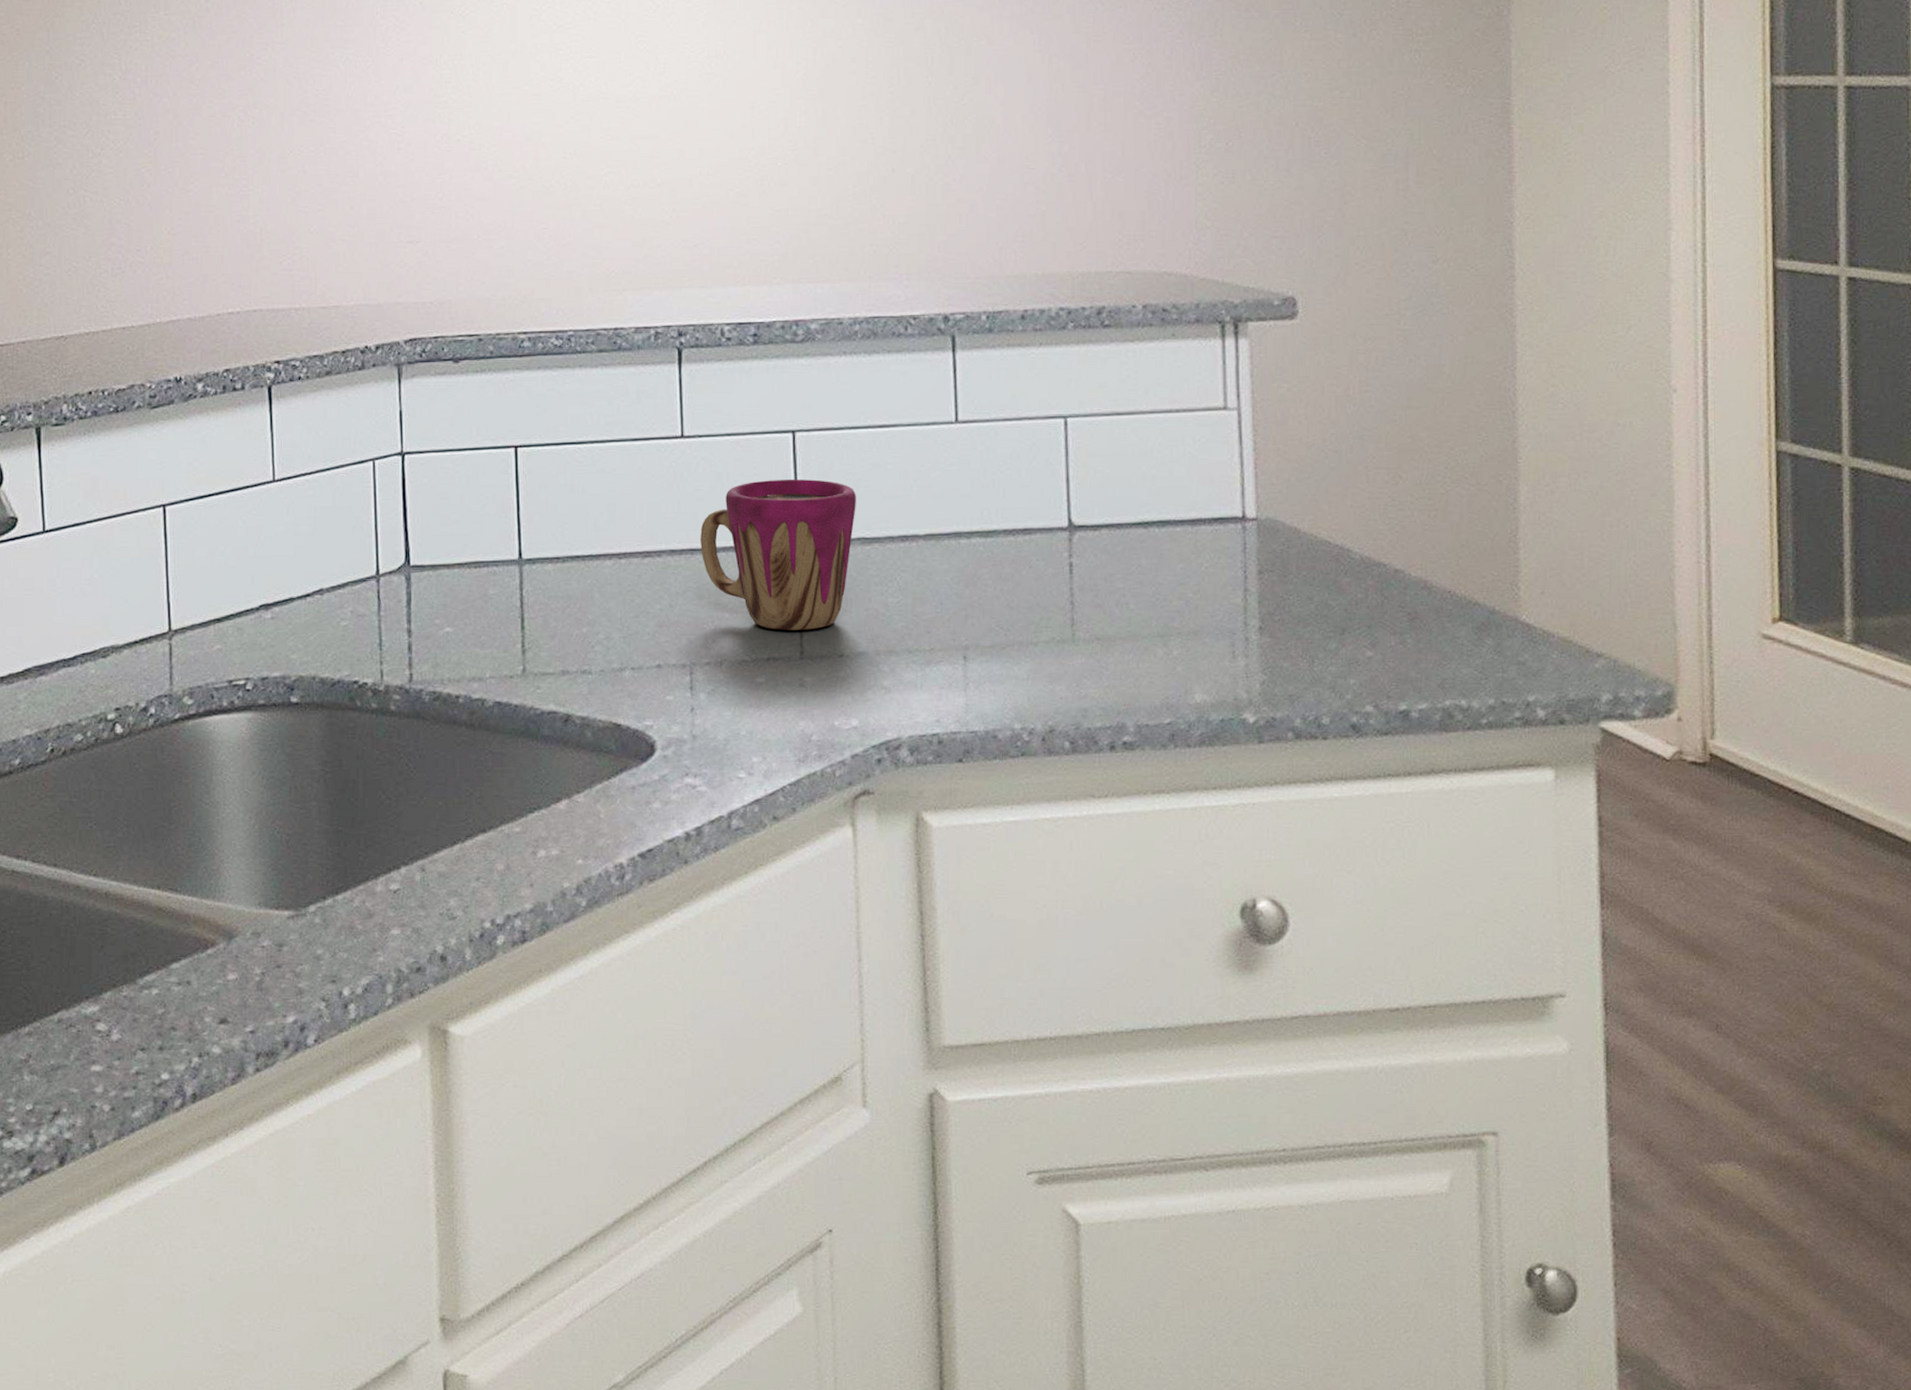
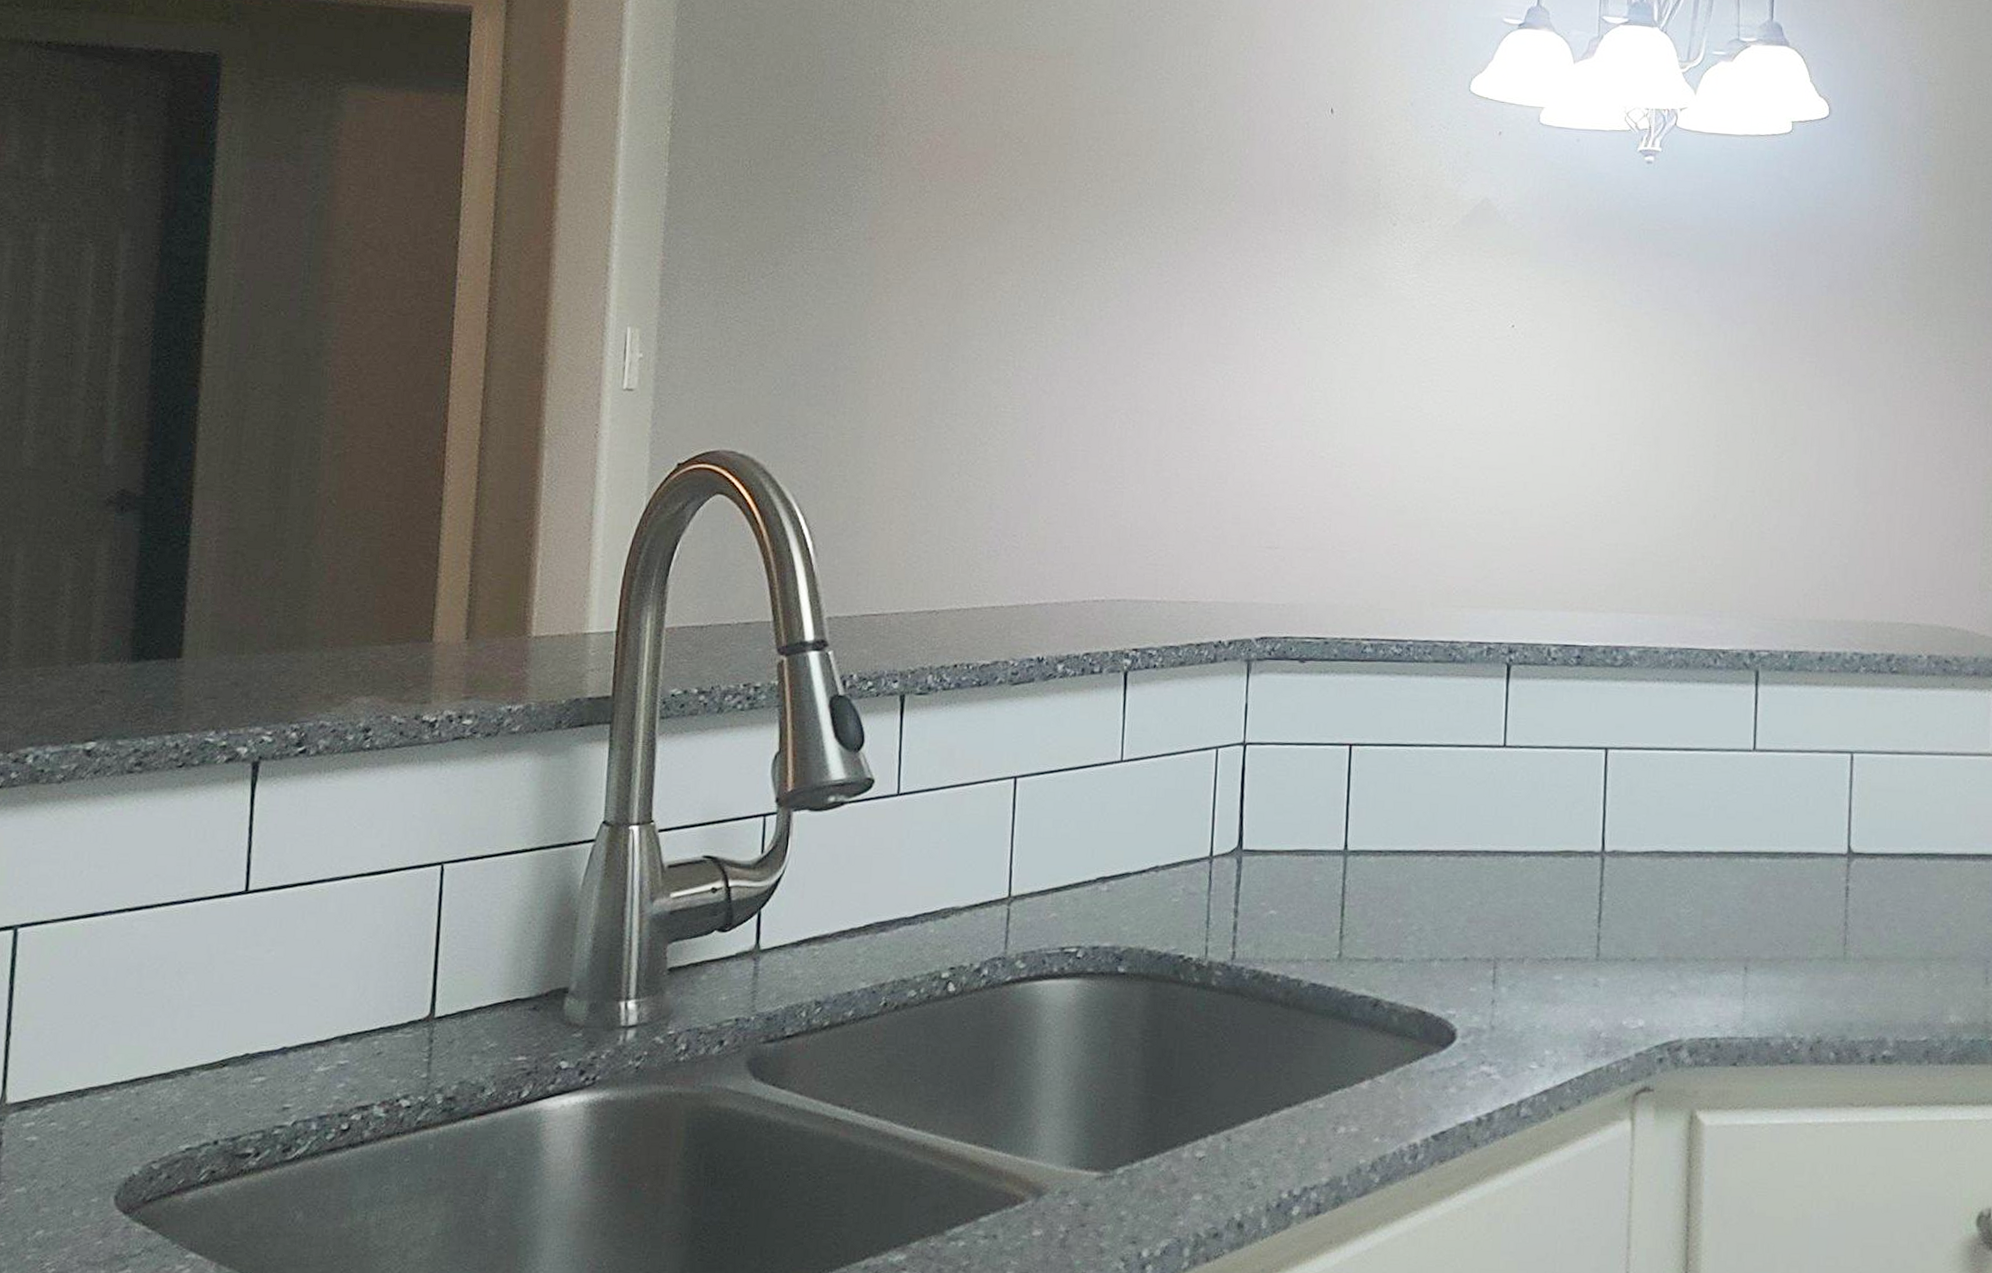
cup: present [700,478,857,630] -> none [1513,792,1659,934]

